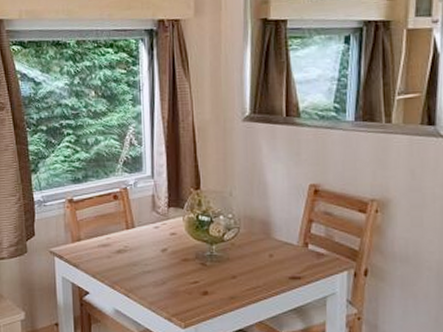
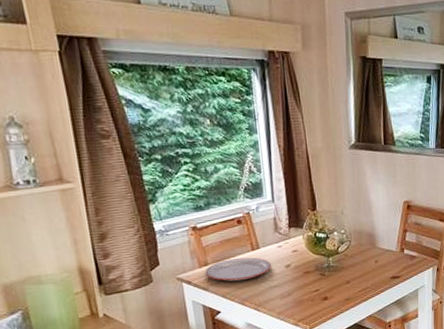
plate: none [77,236,147,261] -> present [205,257,272,282]

